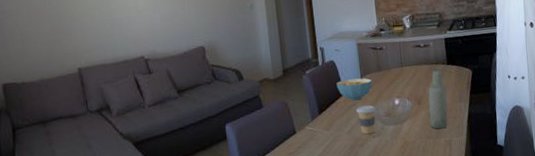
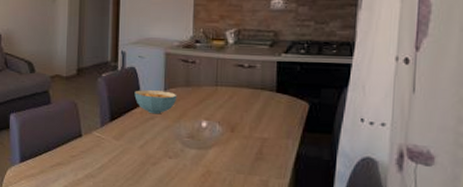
coffee cup: present [356,105,376,135] -> none [153,121,178,154]
bottle: present [428,68,448,129] -> none [243,95,271,166]

